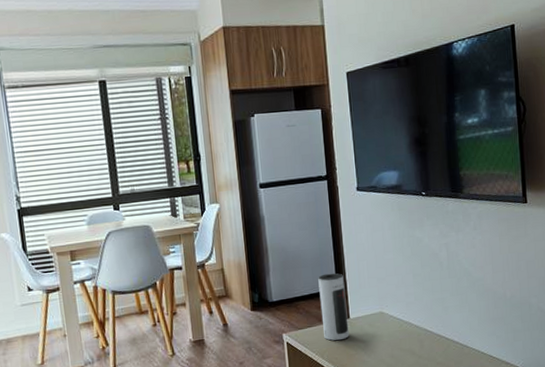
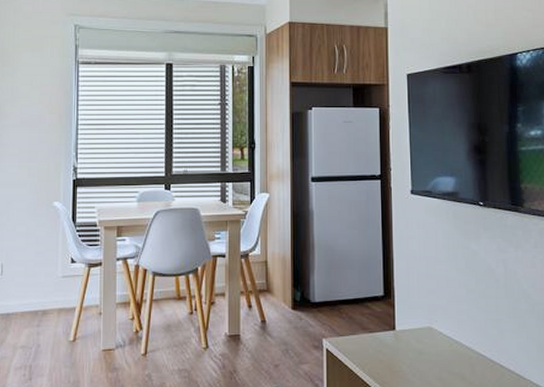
speaker: present [318,273,349,341] -> none [364,278,394,354]

